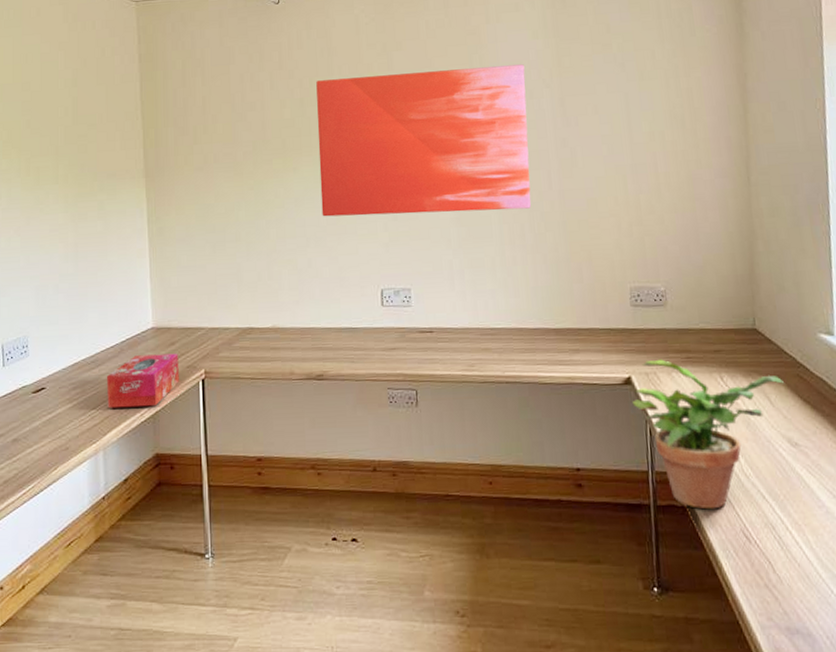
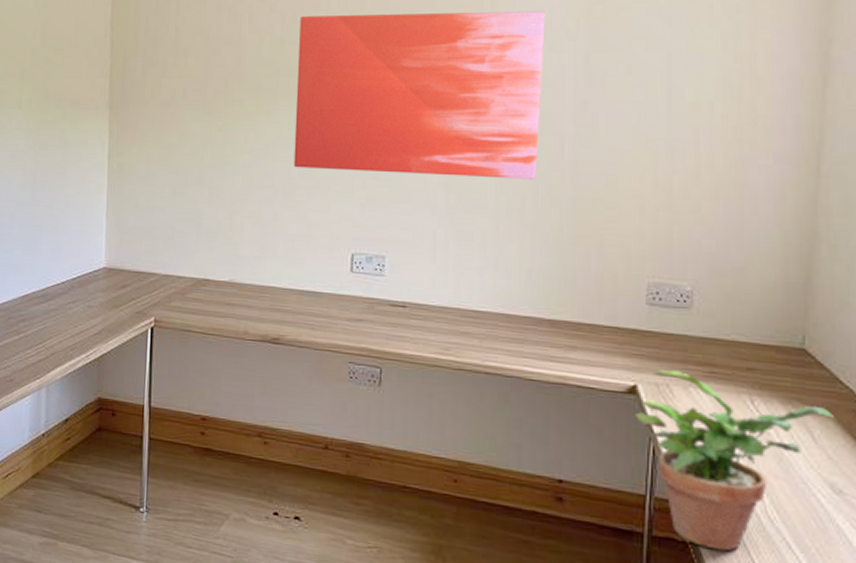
tissue box: present [106,353,179,409] -> none [54,294,129,349]

